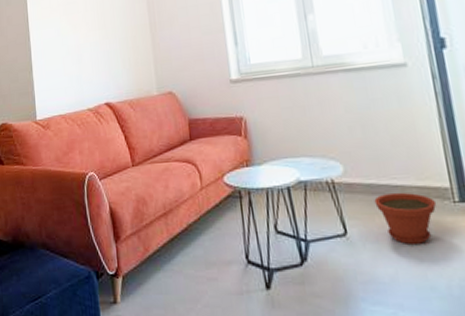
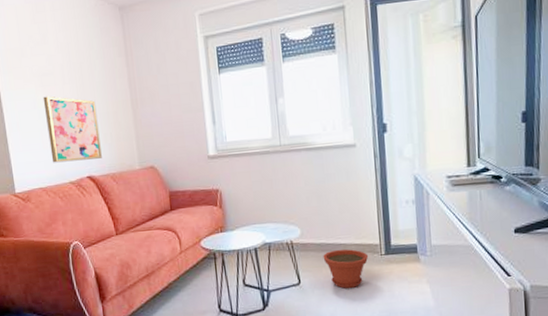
wall art: none [66,23,120,90] -> present [43,96,102,163]

